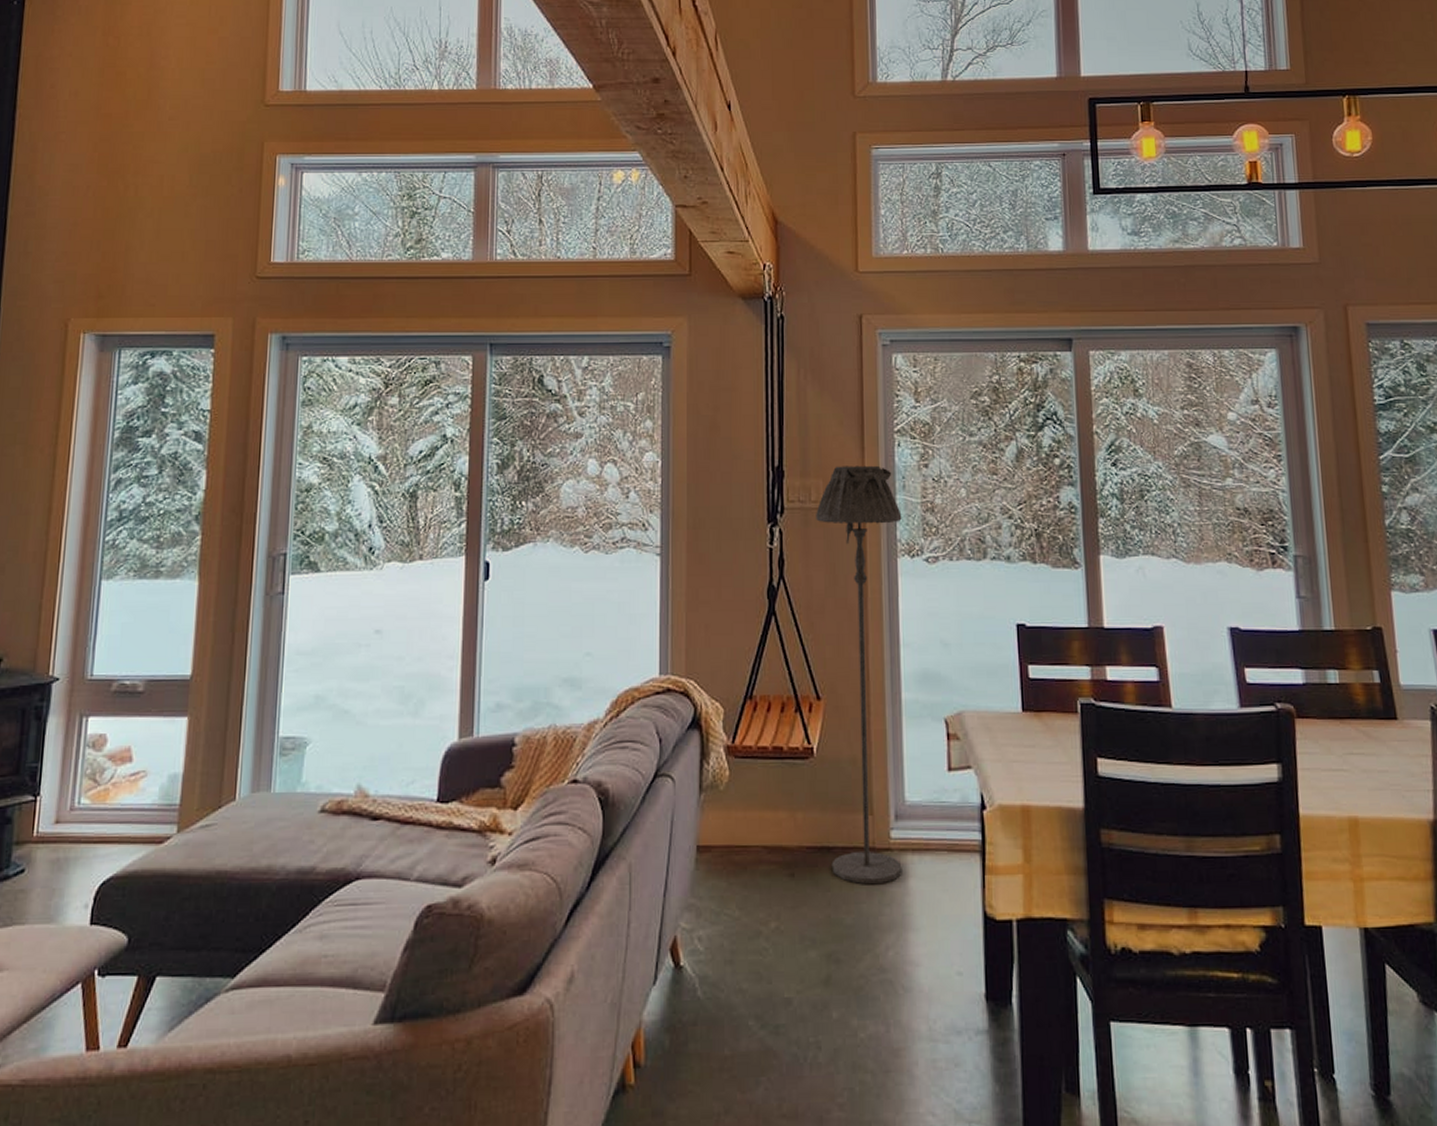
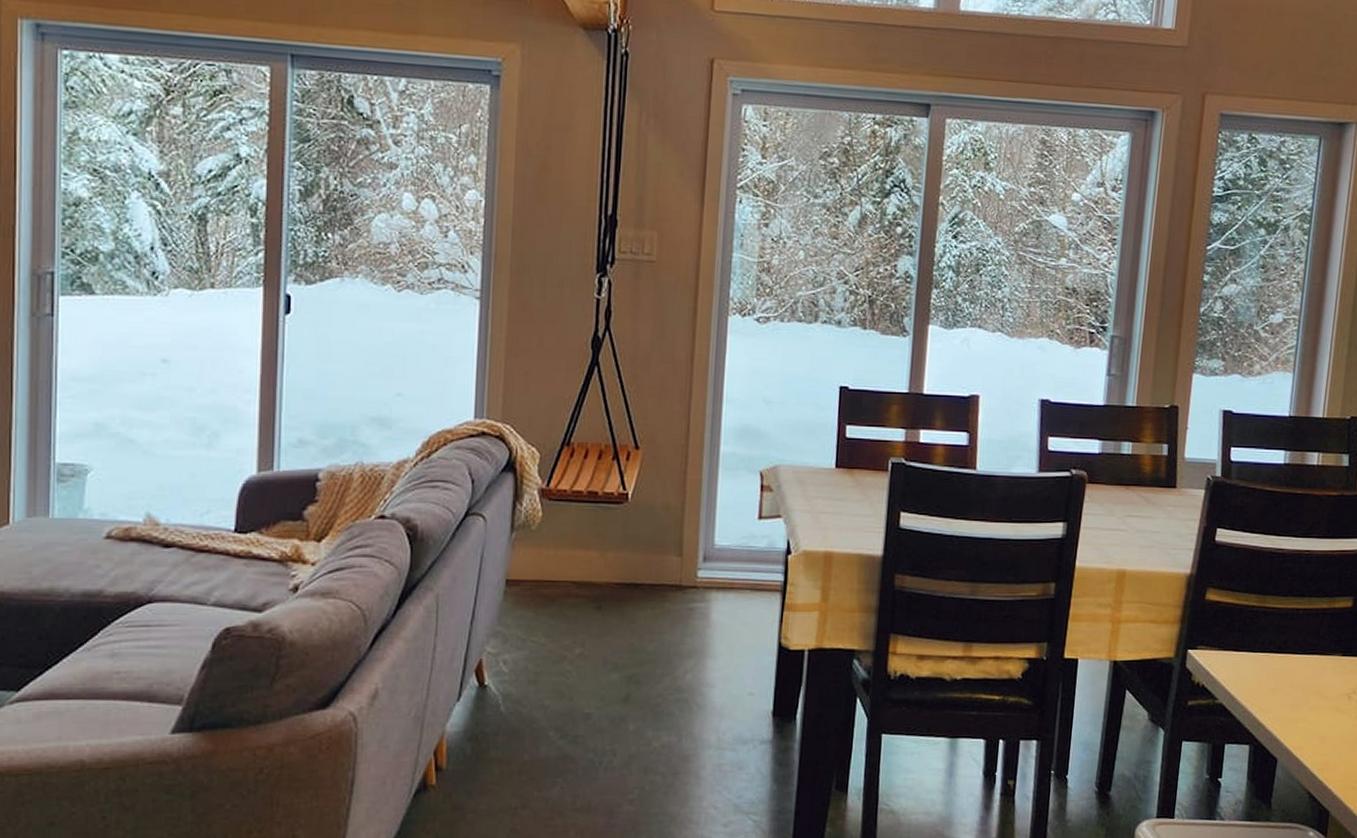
floor lamp: present [816,465,902,885] -> none [638,219,737,618]

